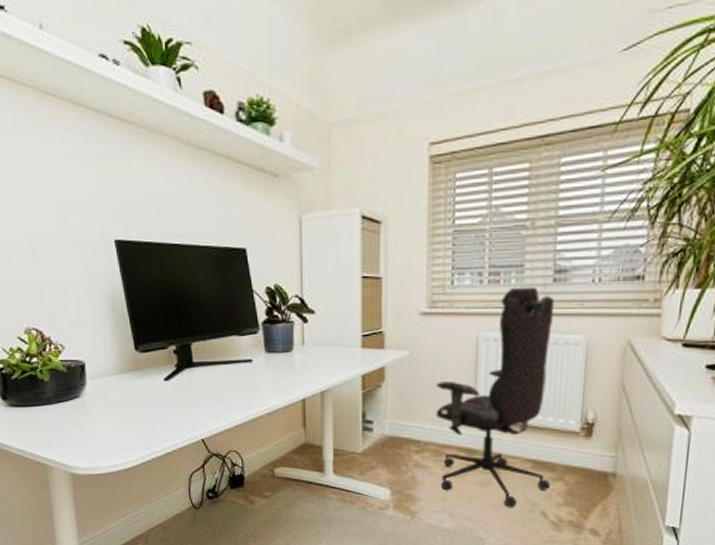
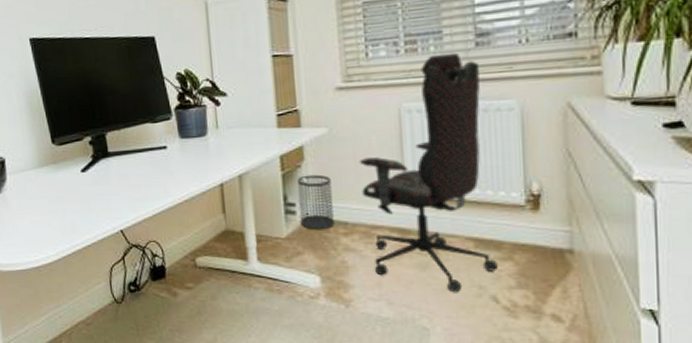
wastebasket: none [376,395,408,447] -> present [296,174,334,230]

